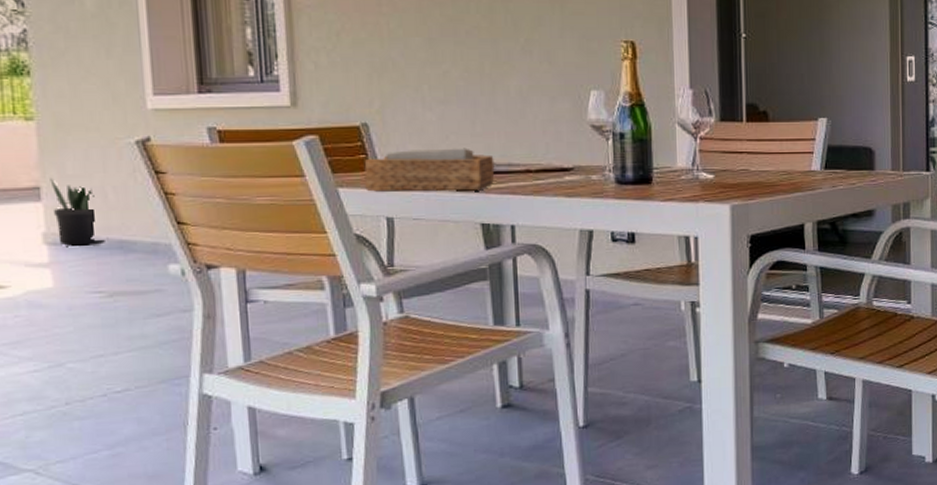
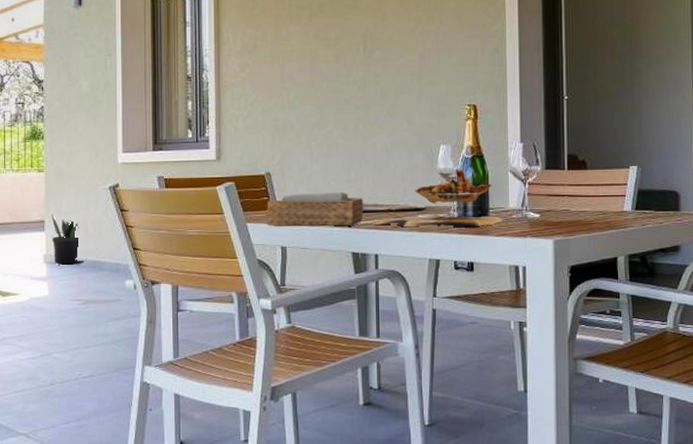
food platter: none [506,119,674,193] -> present [372,168,506,229]

